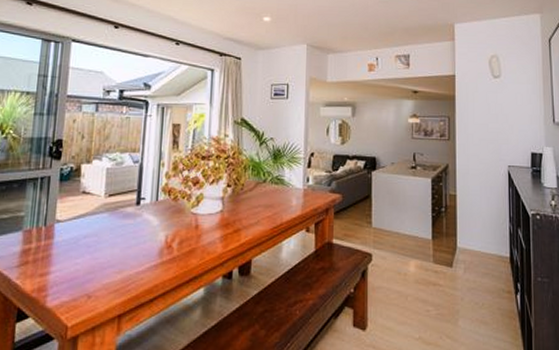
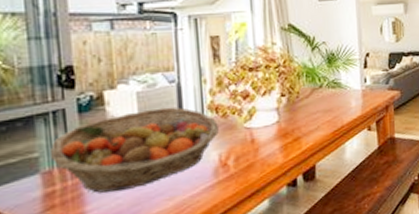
fruit basket: none [33,185,169,258] -> present [50,107,219,193]

